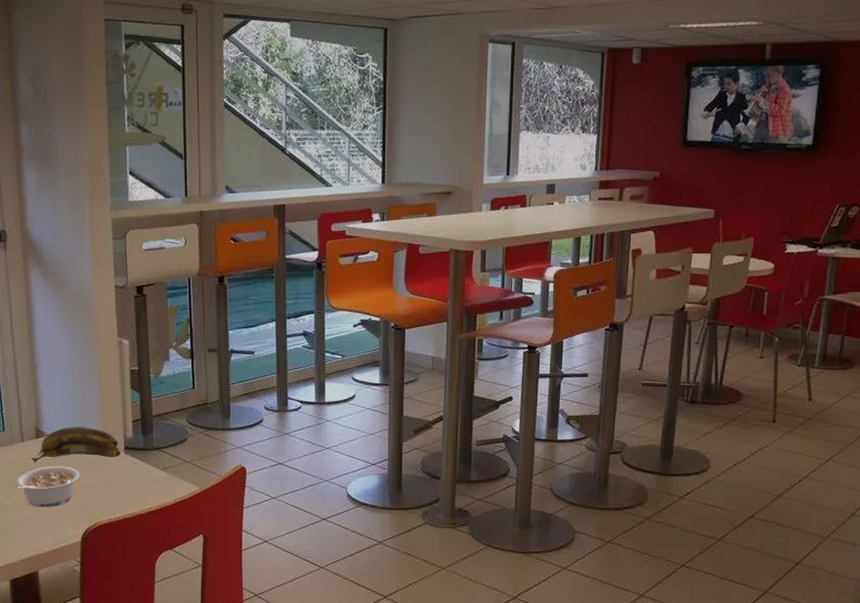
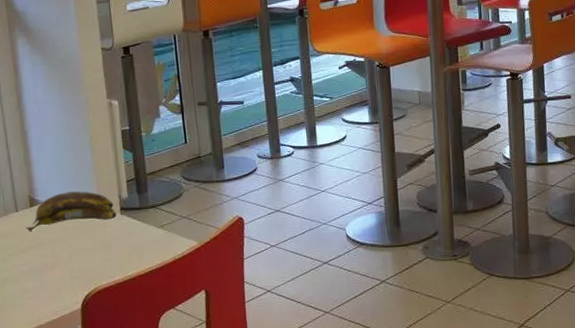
legume: present [13,466,79,508] -> none [9,233,76,278]

